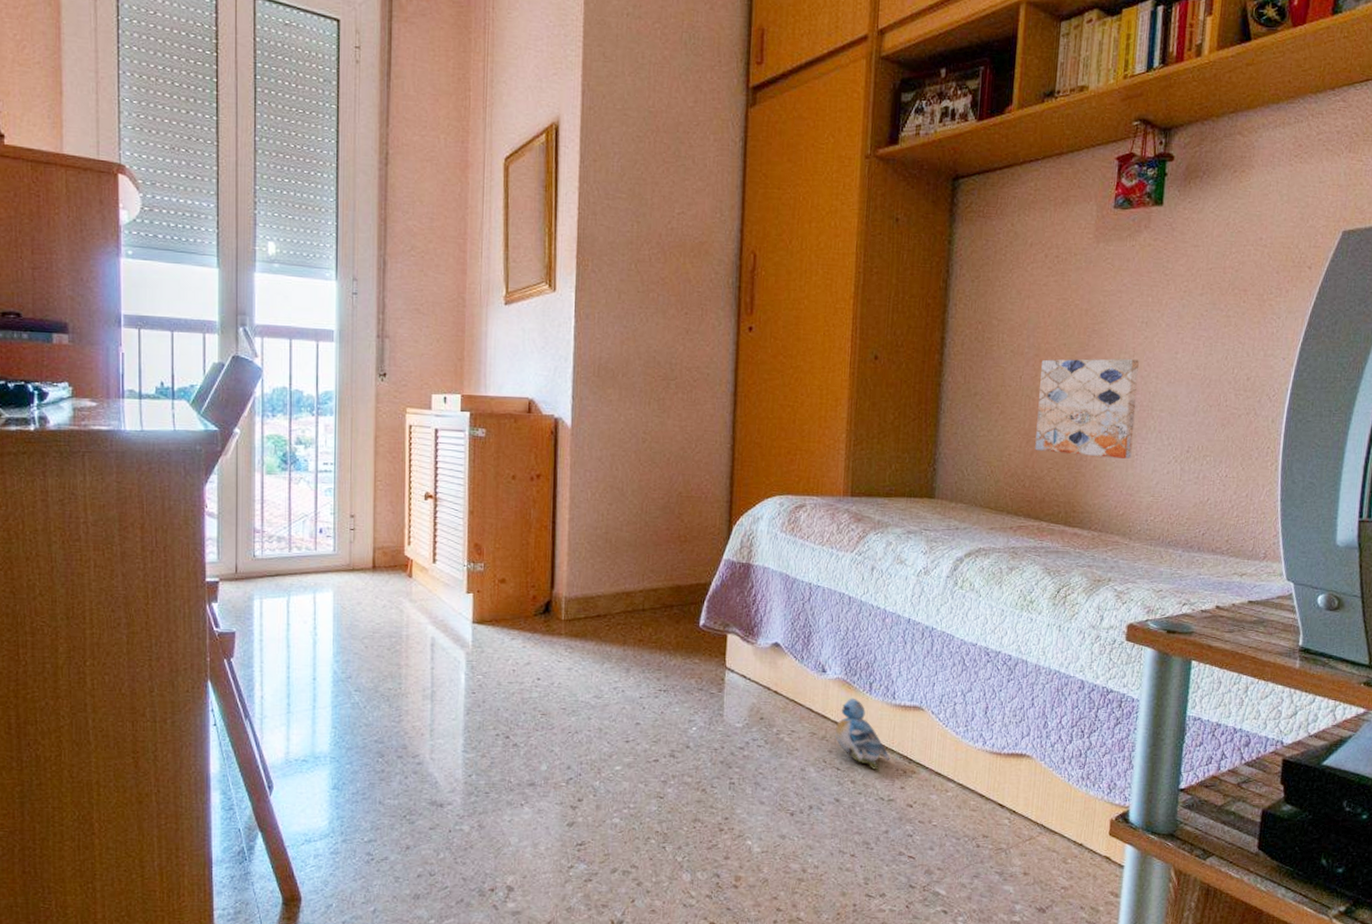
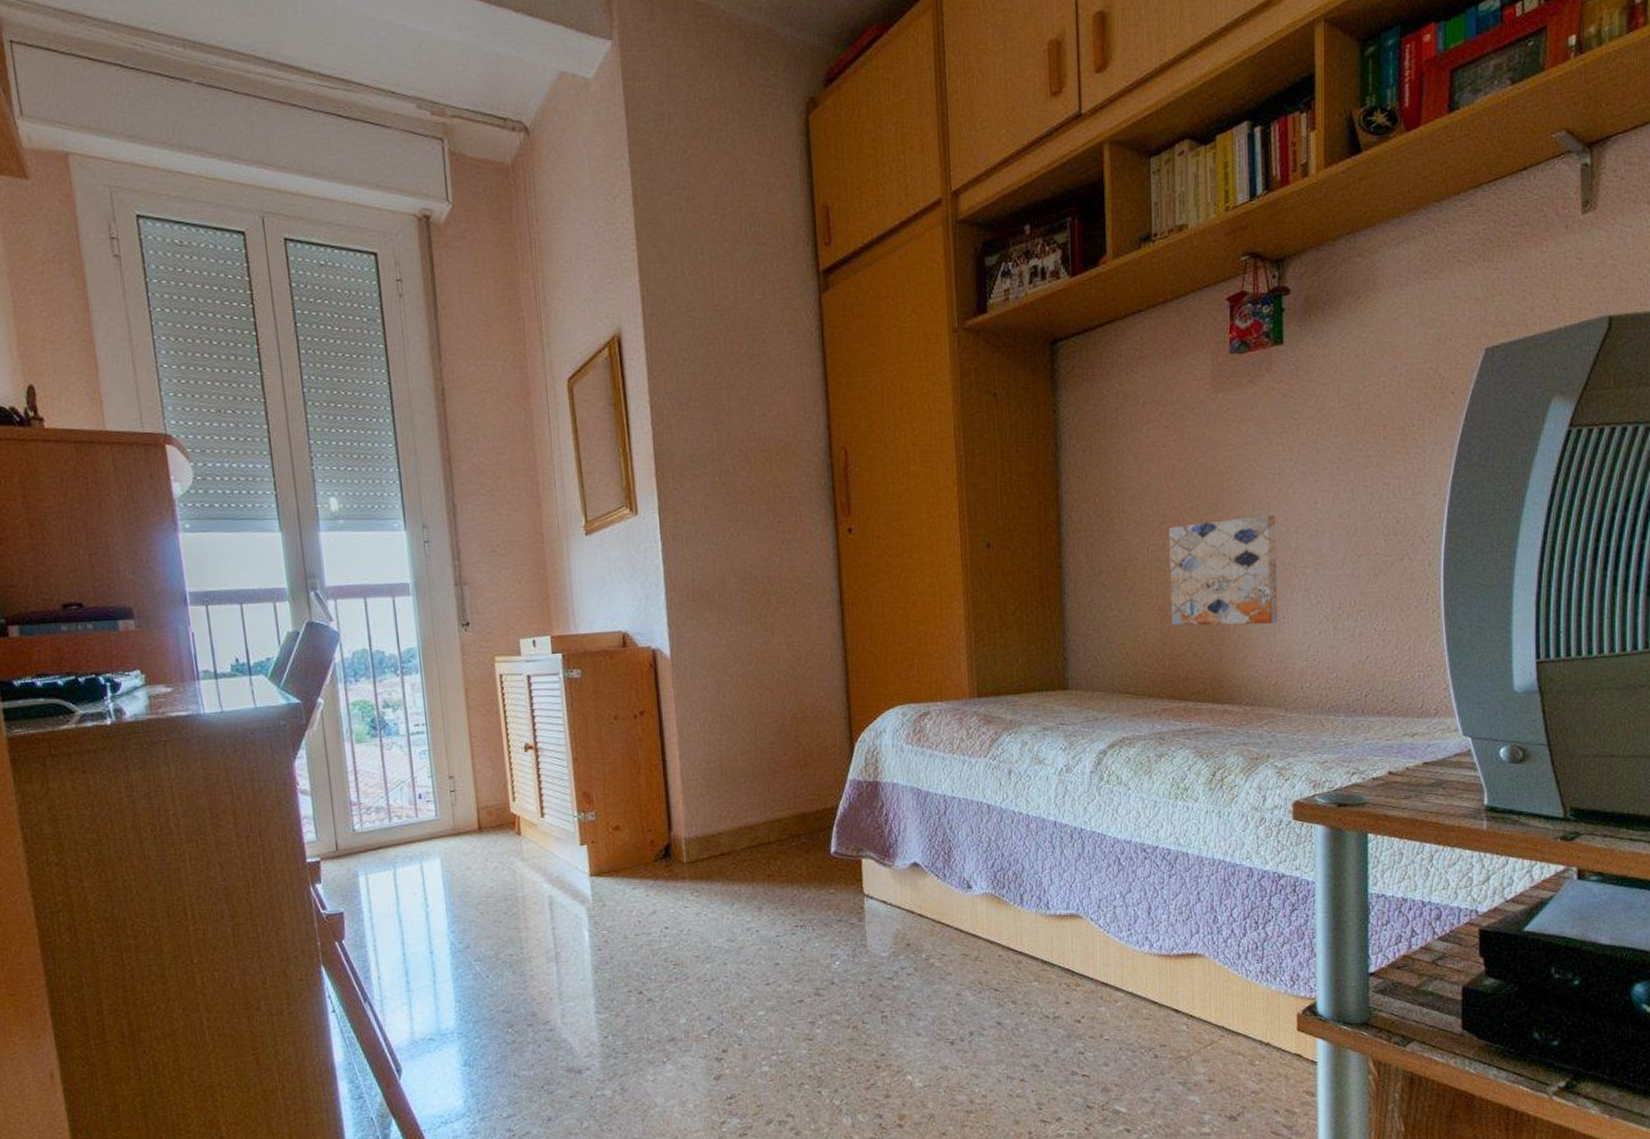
plush toy: present [835,698,891,771] -> none [989,912,1051,988]

